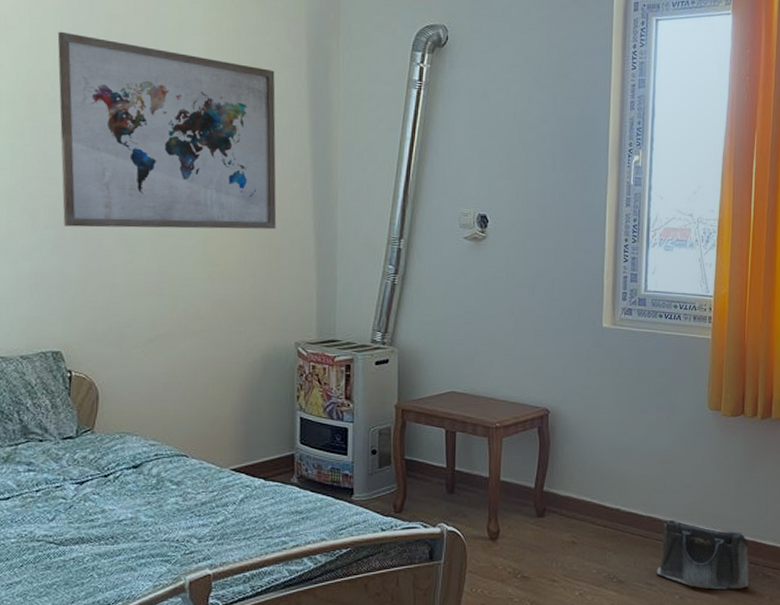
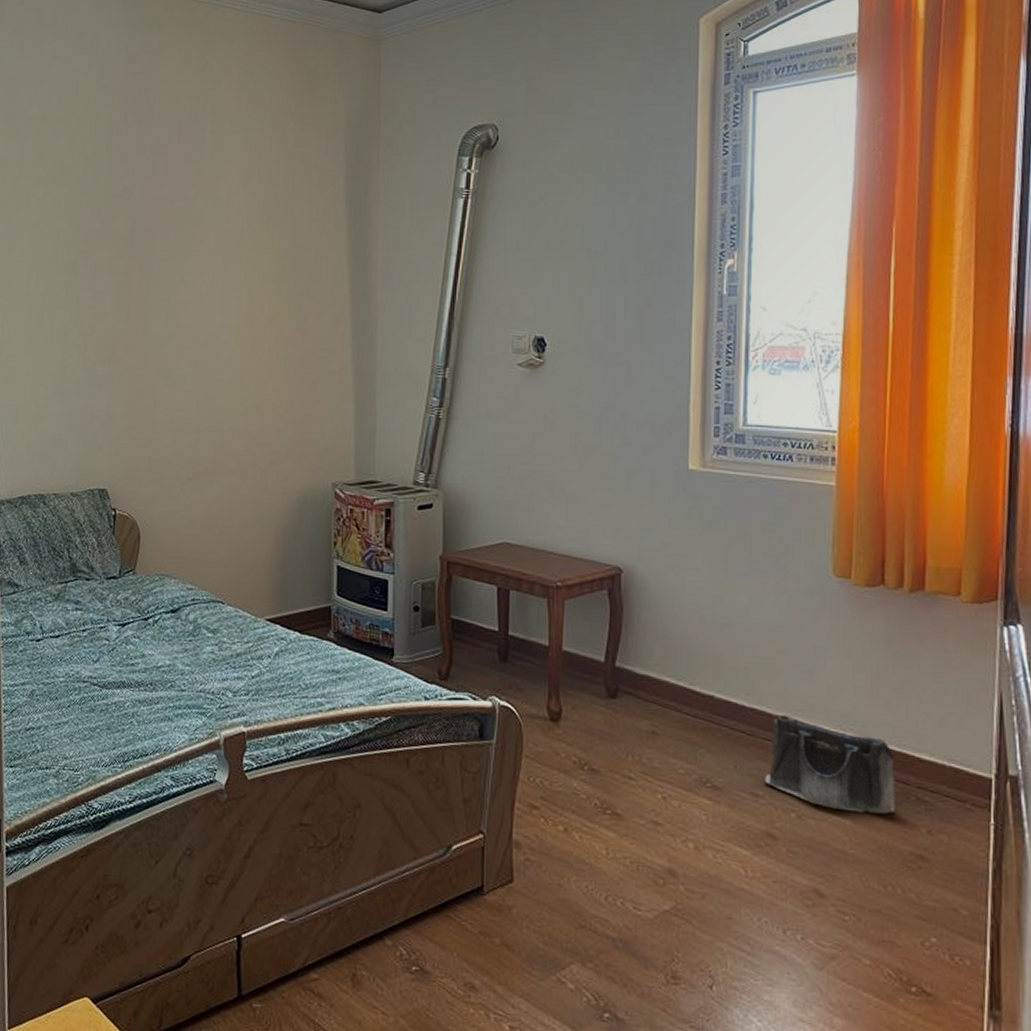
wall art: present [57,31,277,230] -> none [107,167,314,363]

